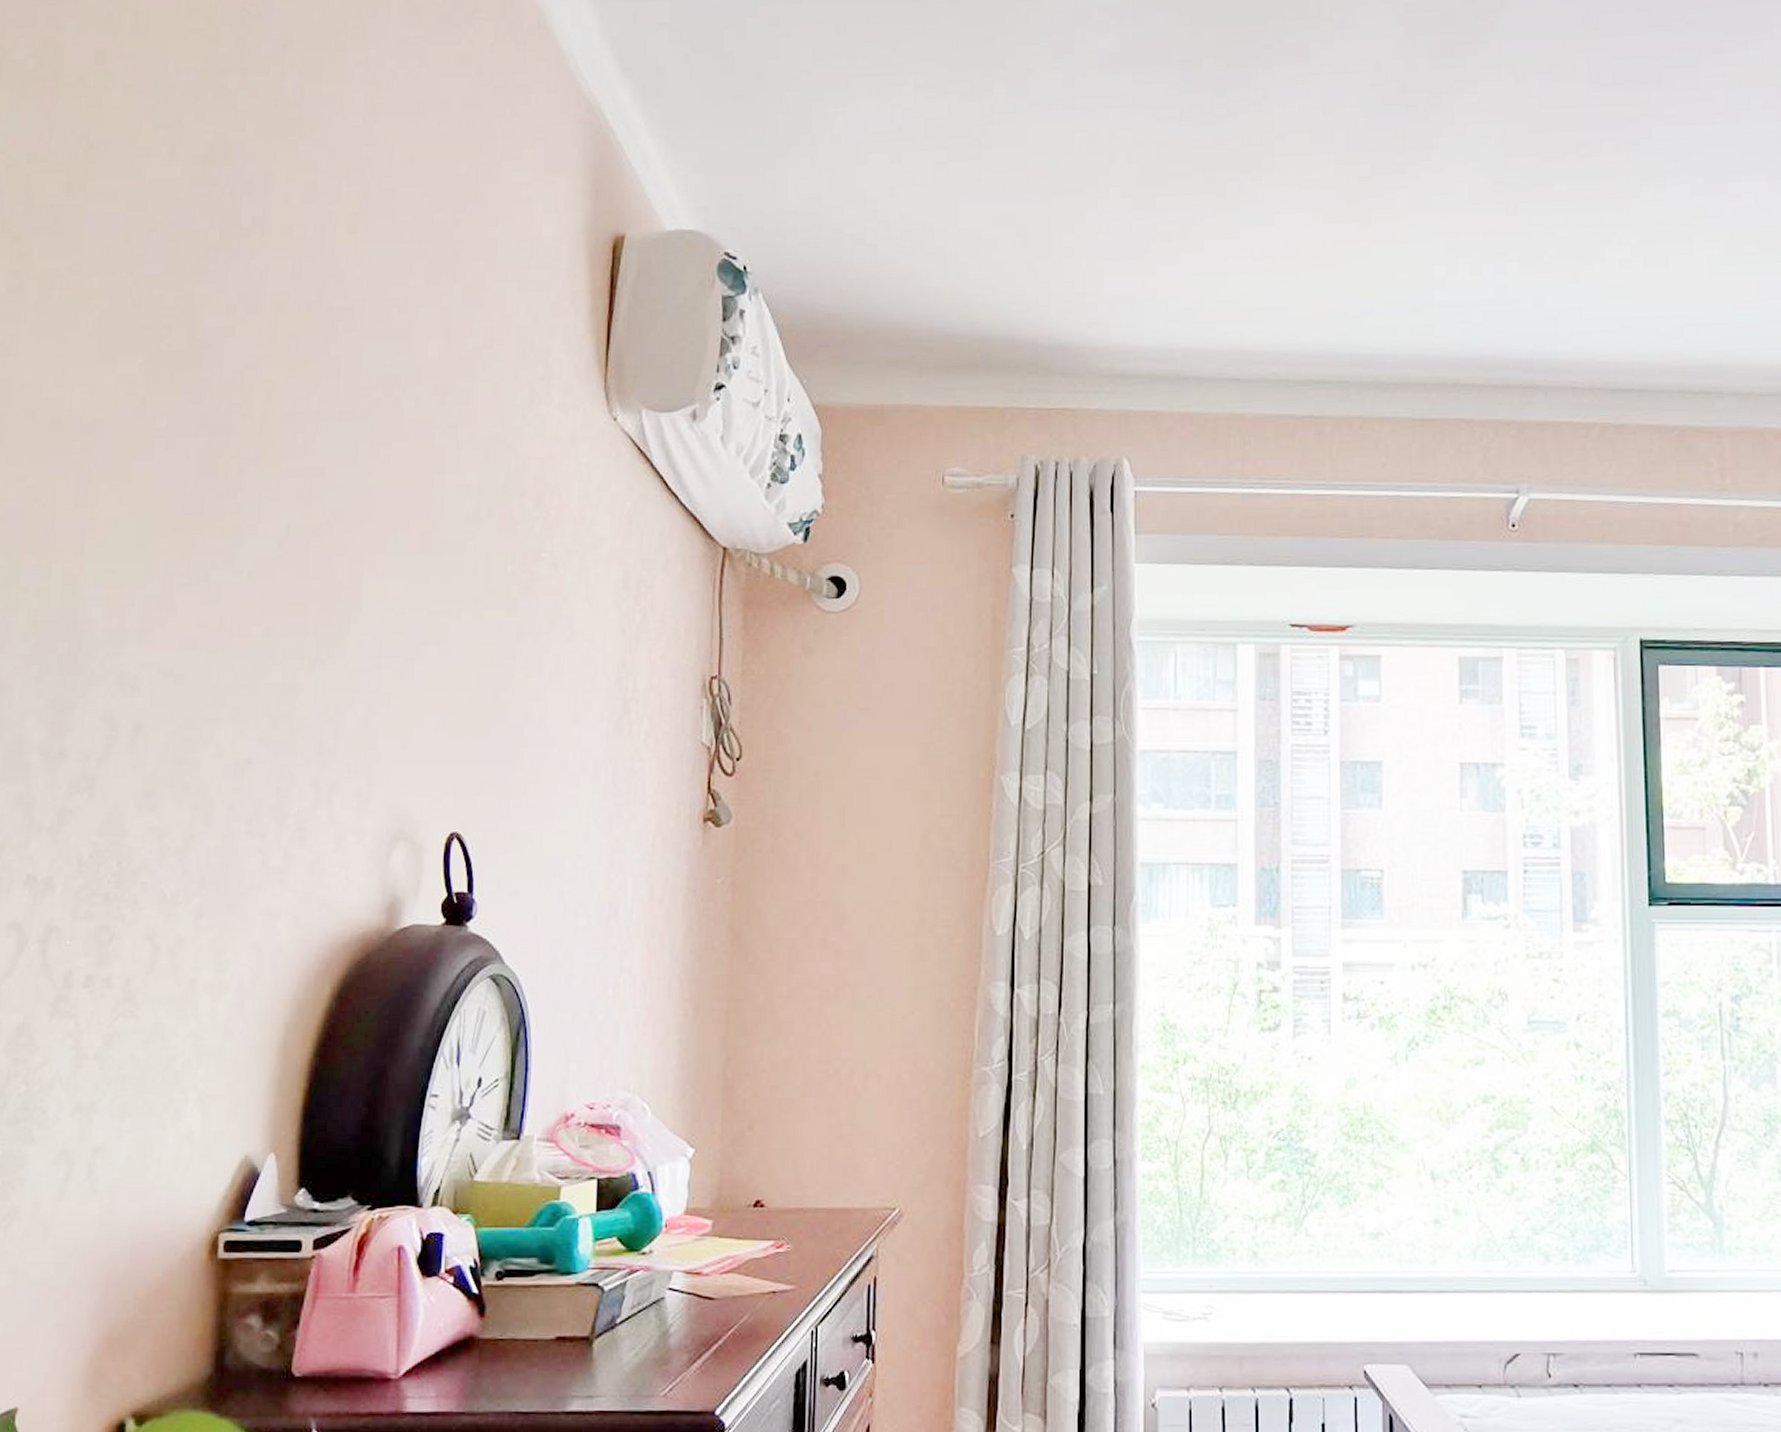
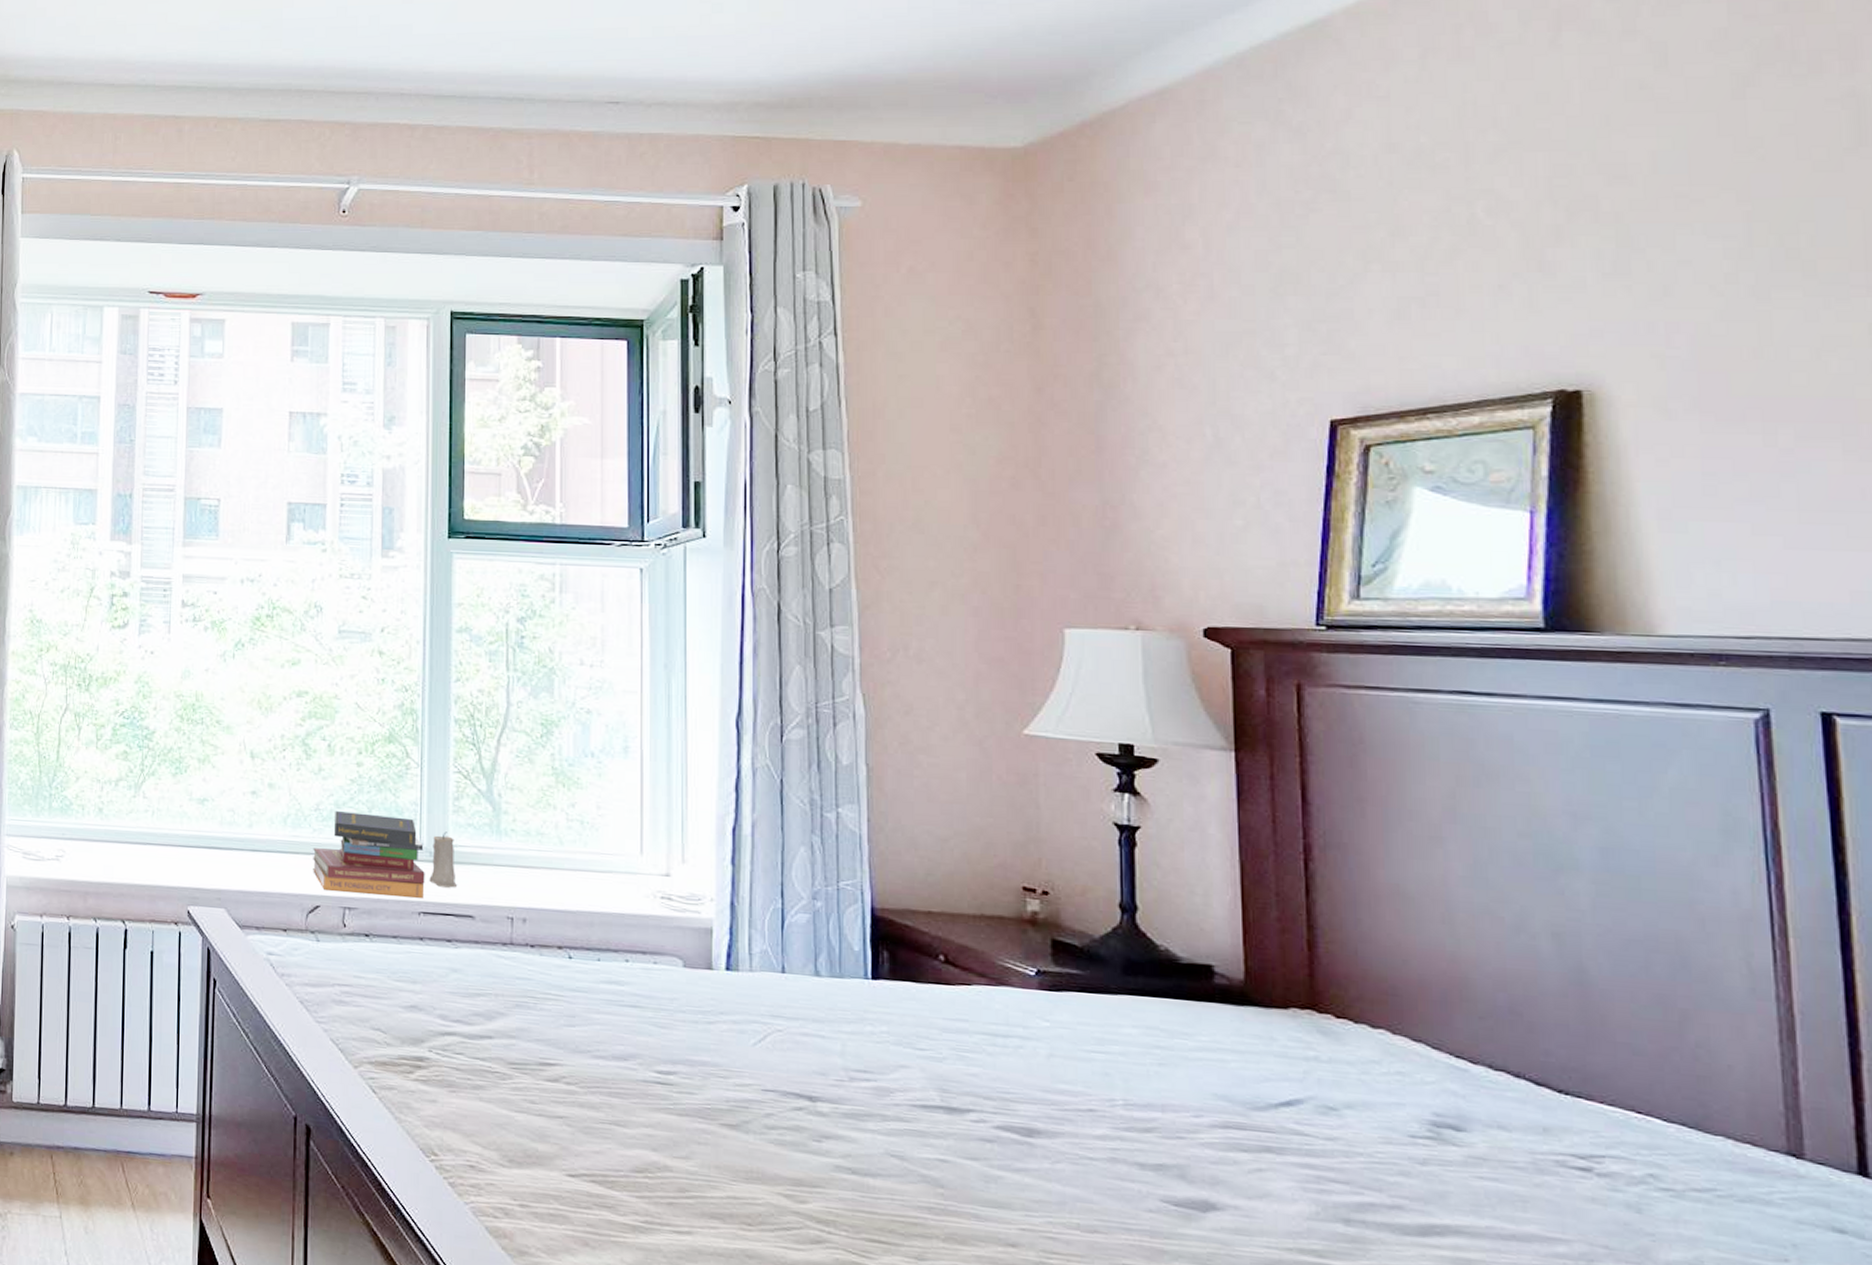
books: none [1509,1238,1640,1338] -> present [313,811,425,899]
candle: none [1645,1255,1677,1322] -> present [429,831,457,888]

